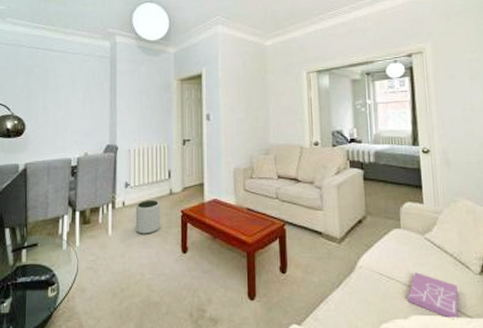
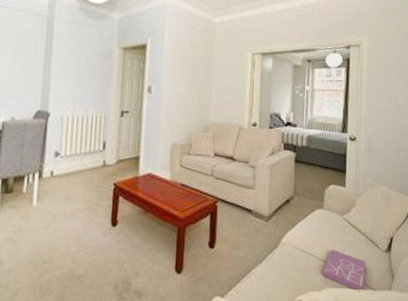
plant pot: present [135,201,160,234] -> none [63,171,92,206]

